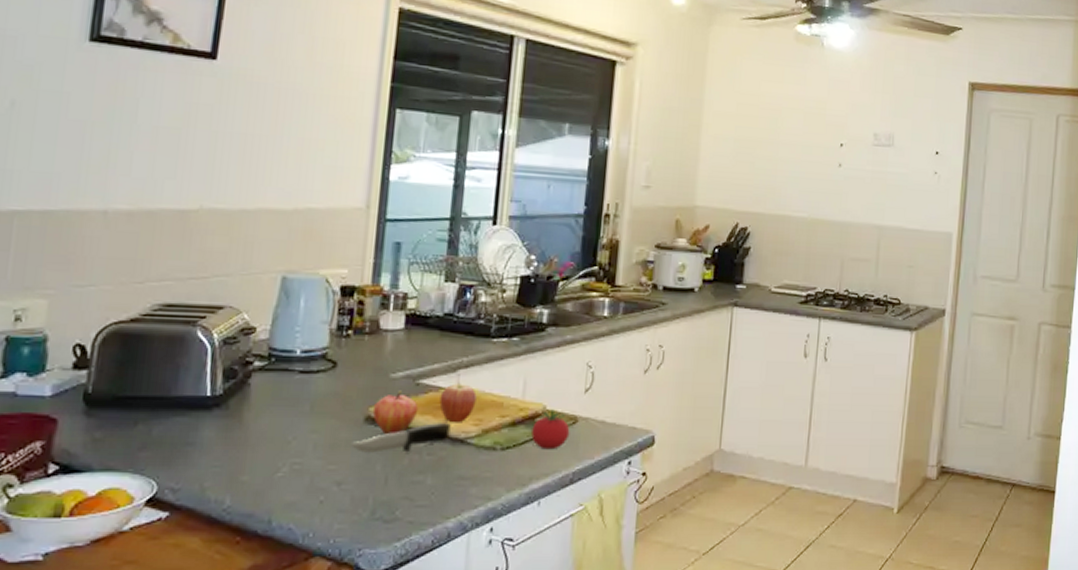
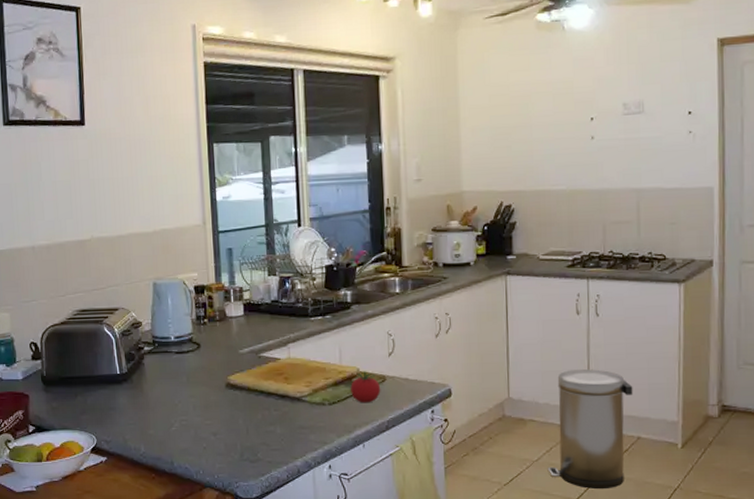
kitchen knife: present [351,423,451,453] -> none [219,386,289,411]
fruit: present [372,390,419,435] -> none [230,362,263,397]
fruit: present [439,382,477,422] -> none [277,353,305,385]
pedal bin: none [754,420,855,559] -> present [547,369,633,489]

